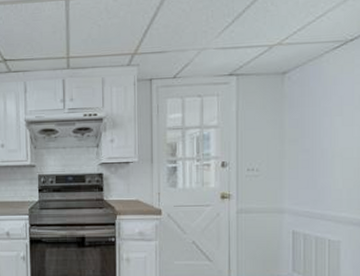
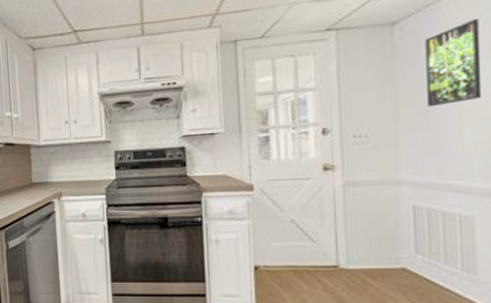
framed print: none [308,73,352,147] -> present [425,18,482,107]

